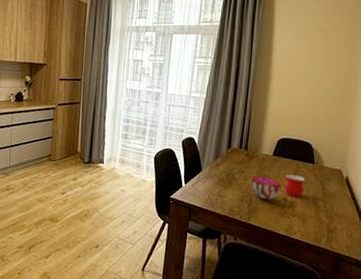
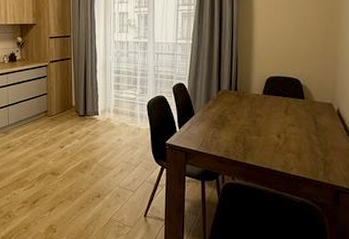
decorative bowl: present [250,175,282,200] -> none [243,115,274,138]
mug: present [281,175,305,197] -> none [273,112,297,133]

